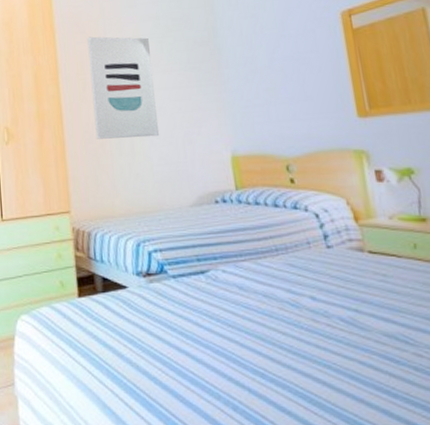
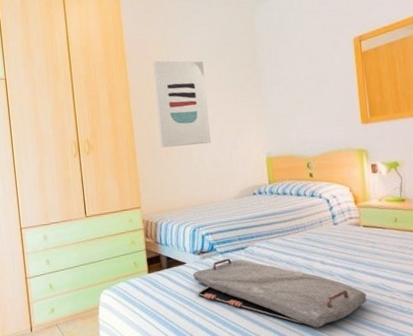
serving tray: none [135,284,381,390] -> present [192,258,367,328]

